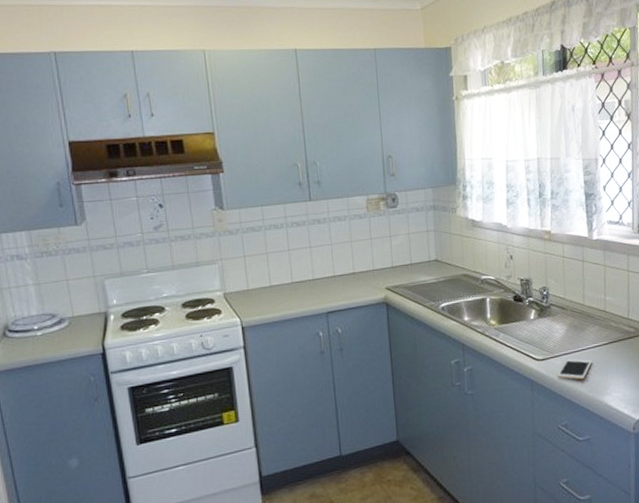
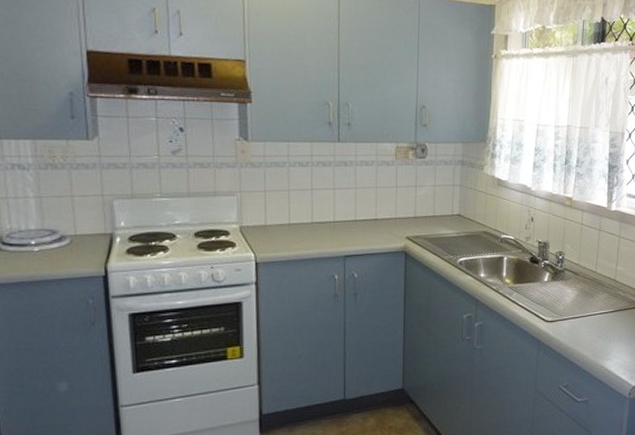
cell phone: present [557,358,593,380] -> none [564,323,598,344]

